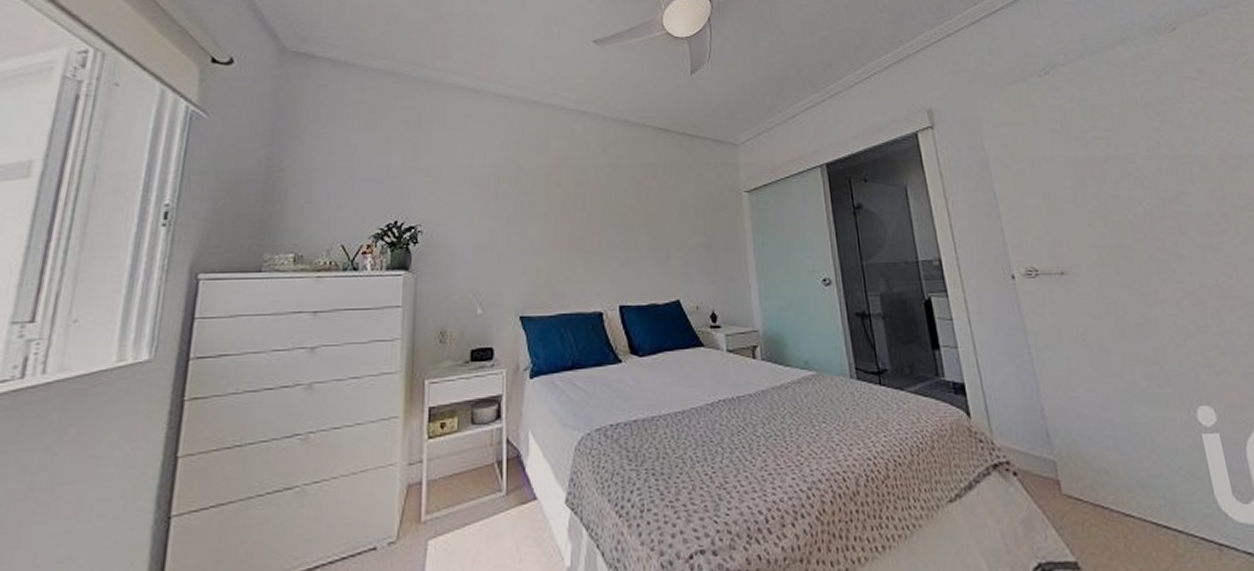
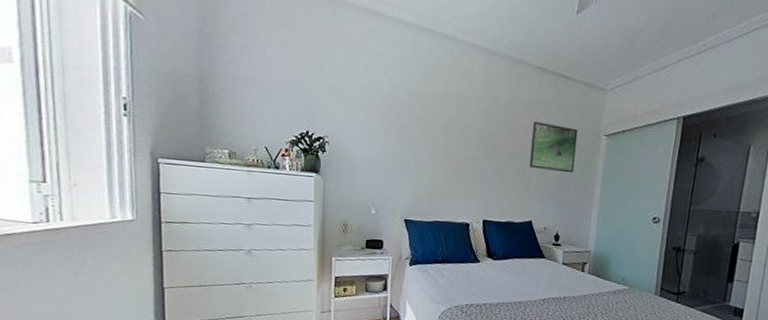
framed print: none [662,184,719,238] -> present [529,121,578,173]

